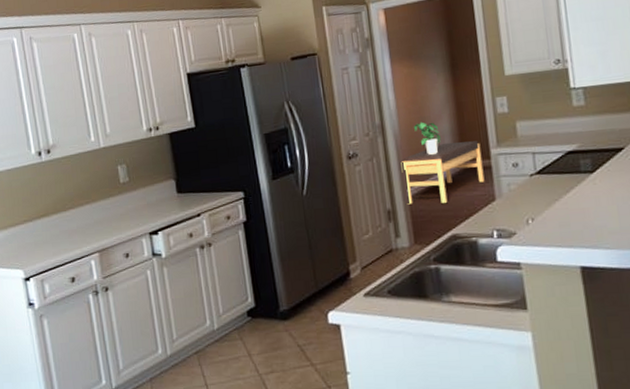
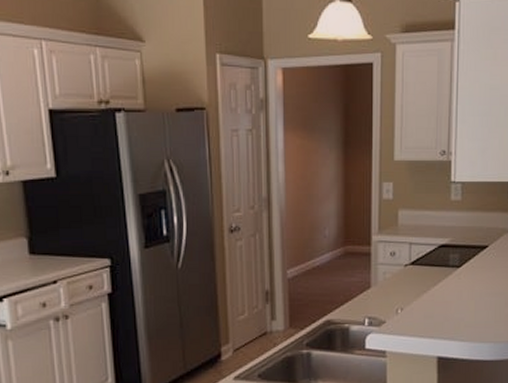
bench: present [401,141,485,205] -> none [284,224,363,287]
potted plant: present [414,122,441,155] -> none [301,199,326,235]

